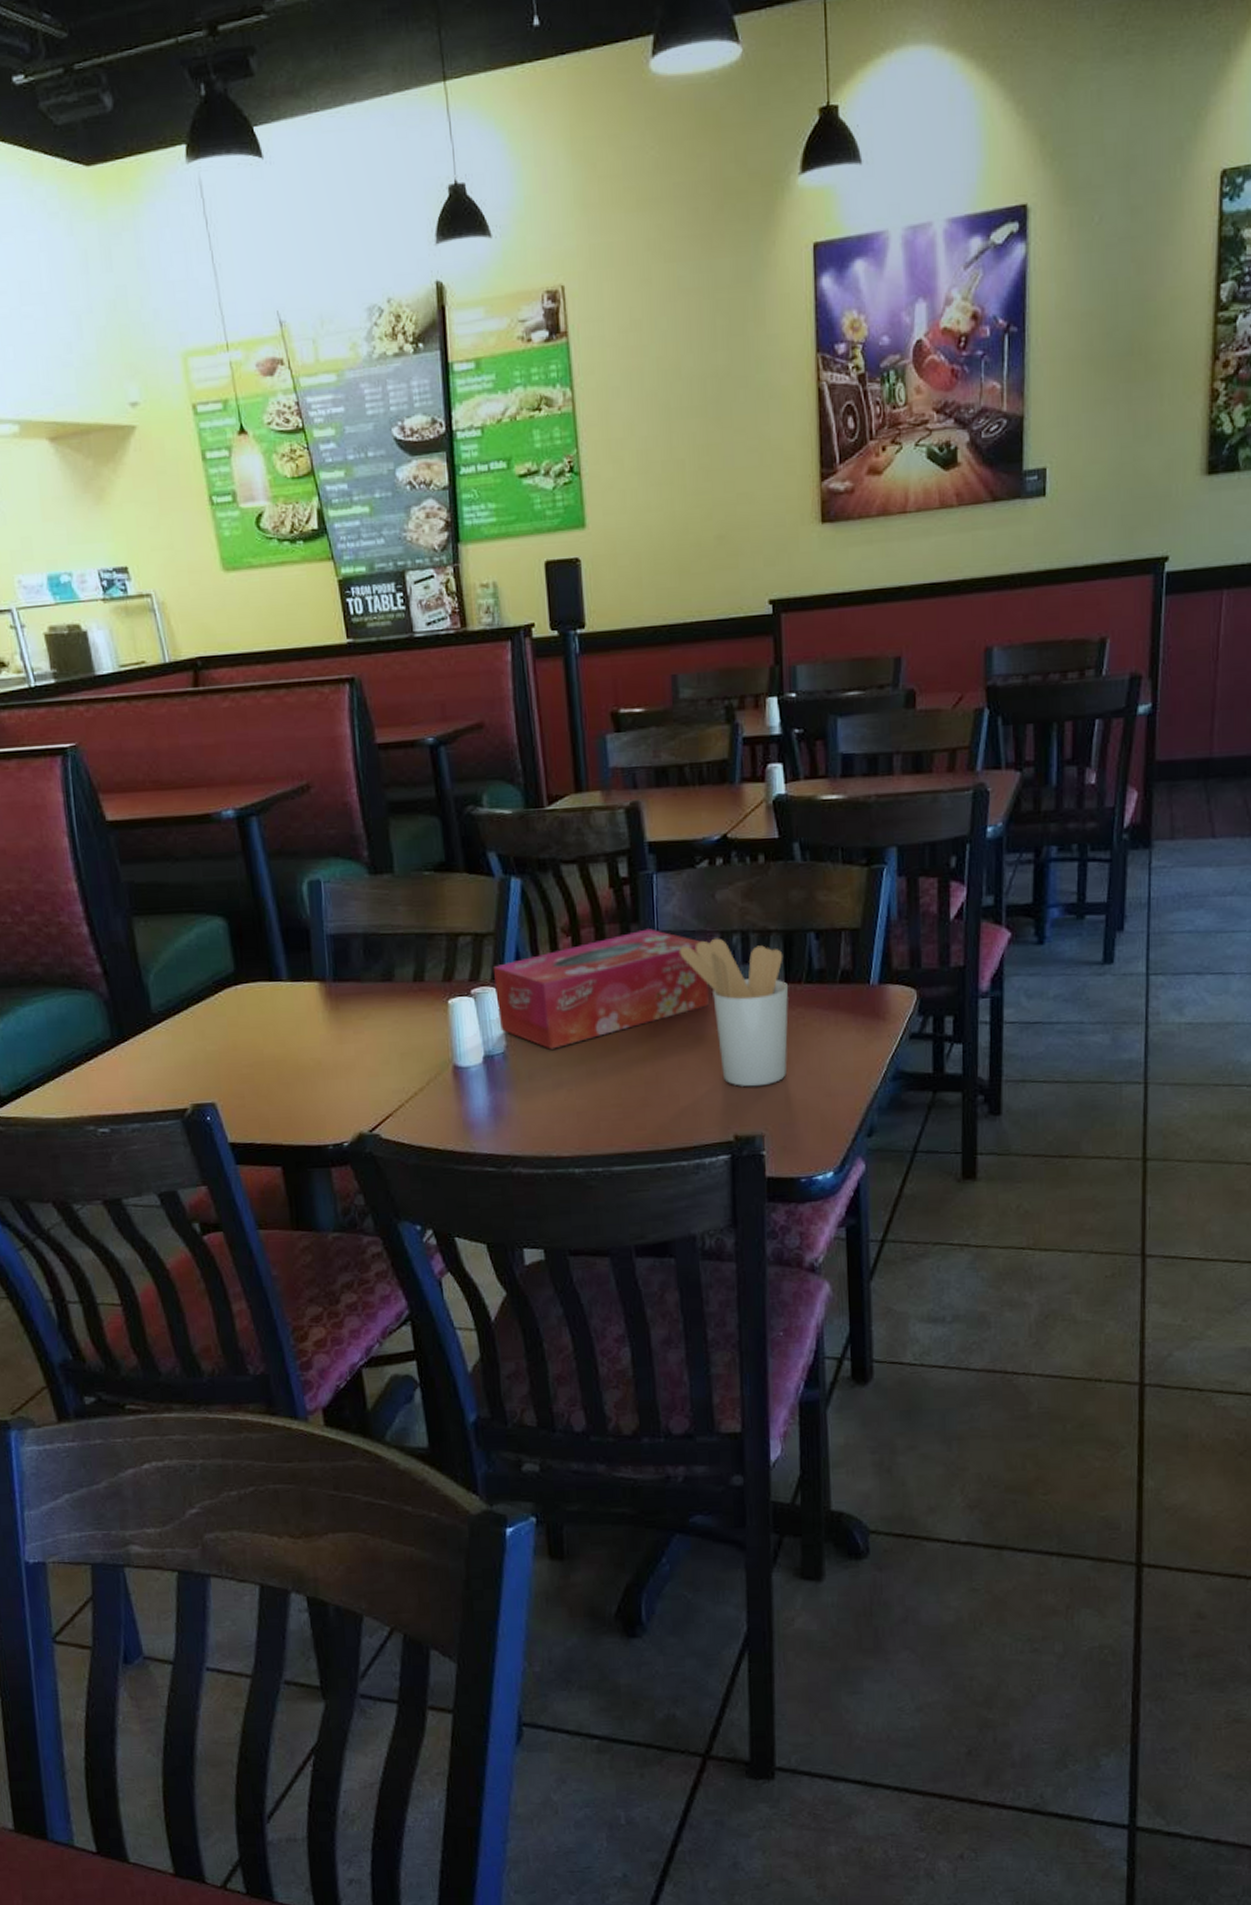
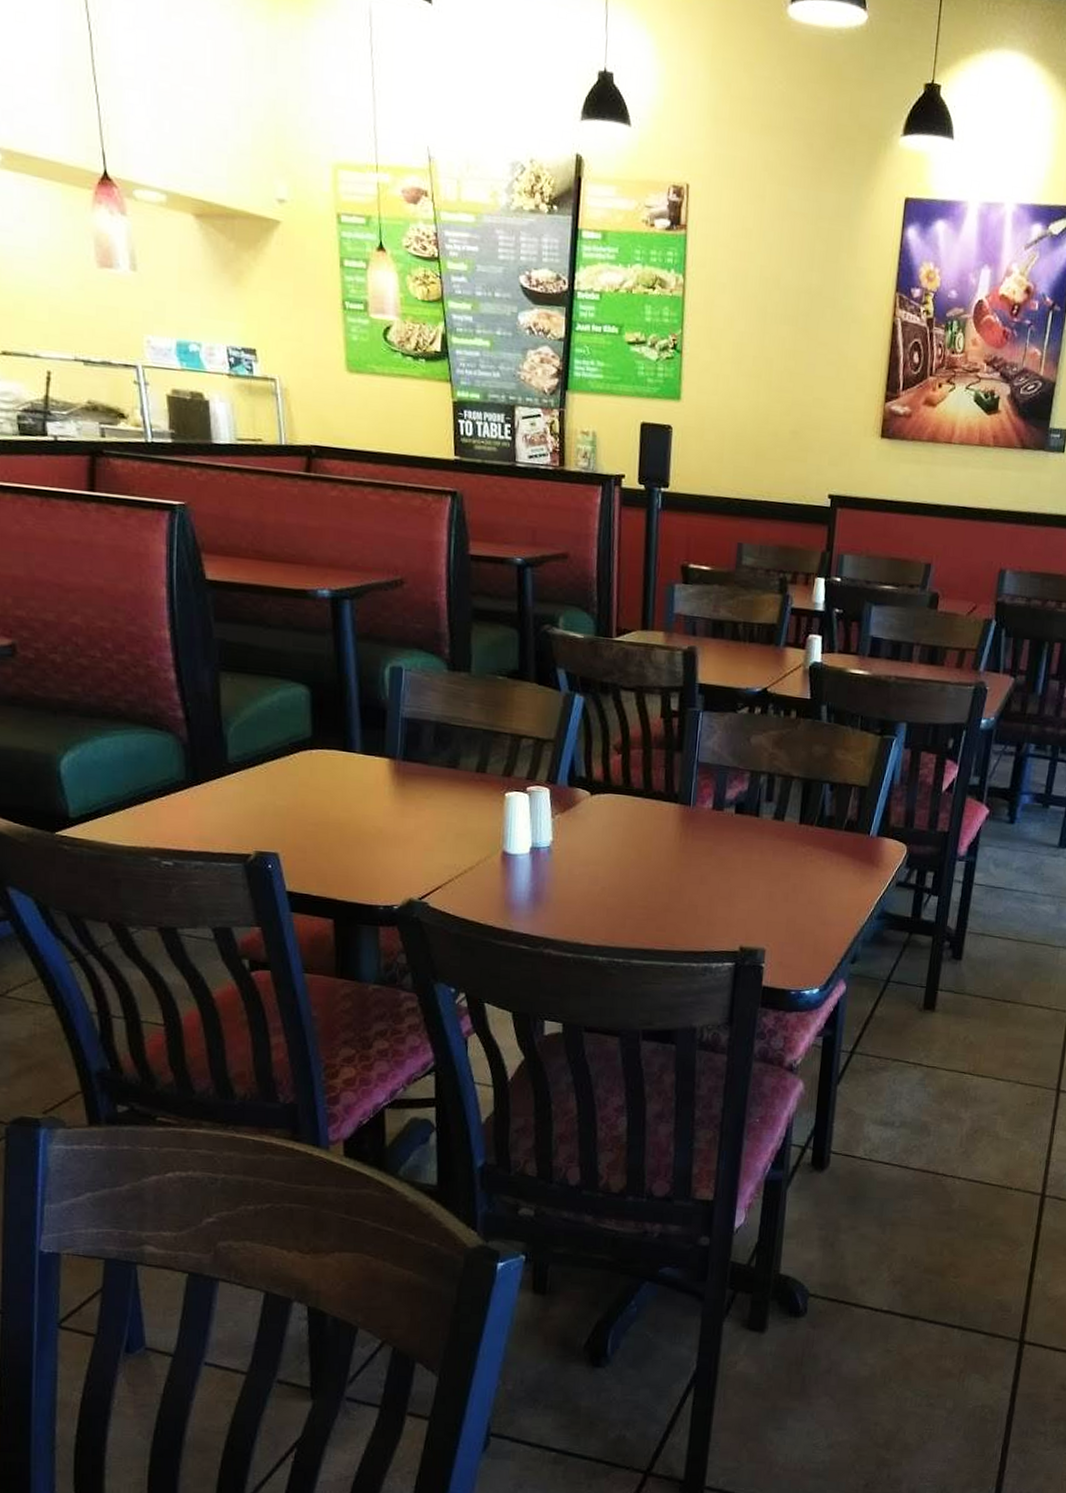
tissue box: present [492,928,709,1050] -> none [548,758,735,850]
utensil holder: present [680,938,788,1087] -> none [714,775,801,908]

